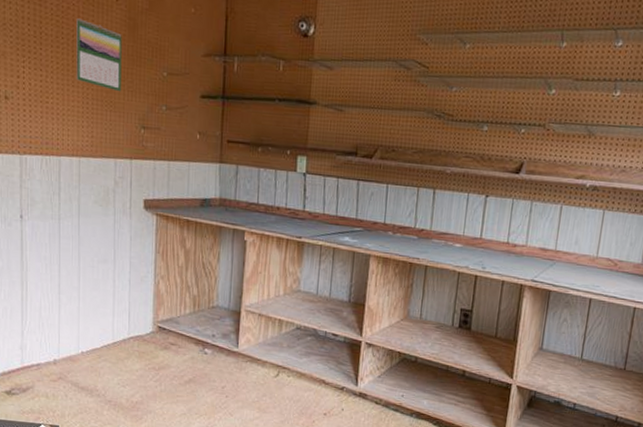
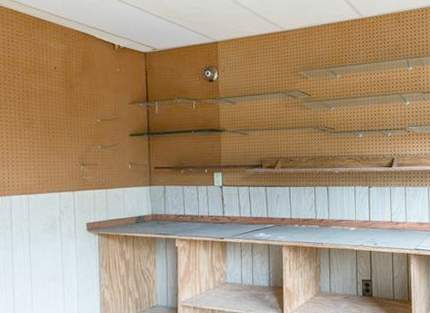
calendar: present [76,18,122,92] -> none [21,85,62,139]

